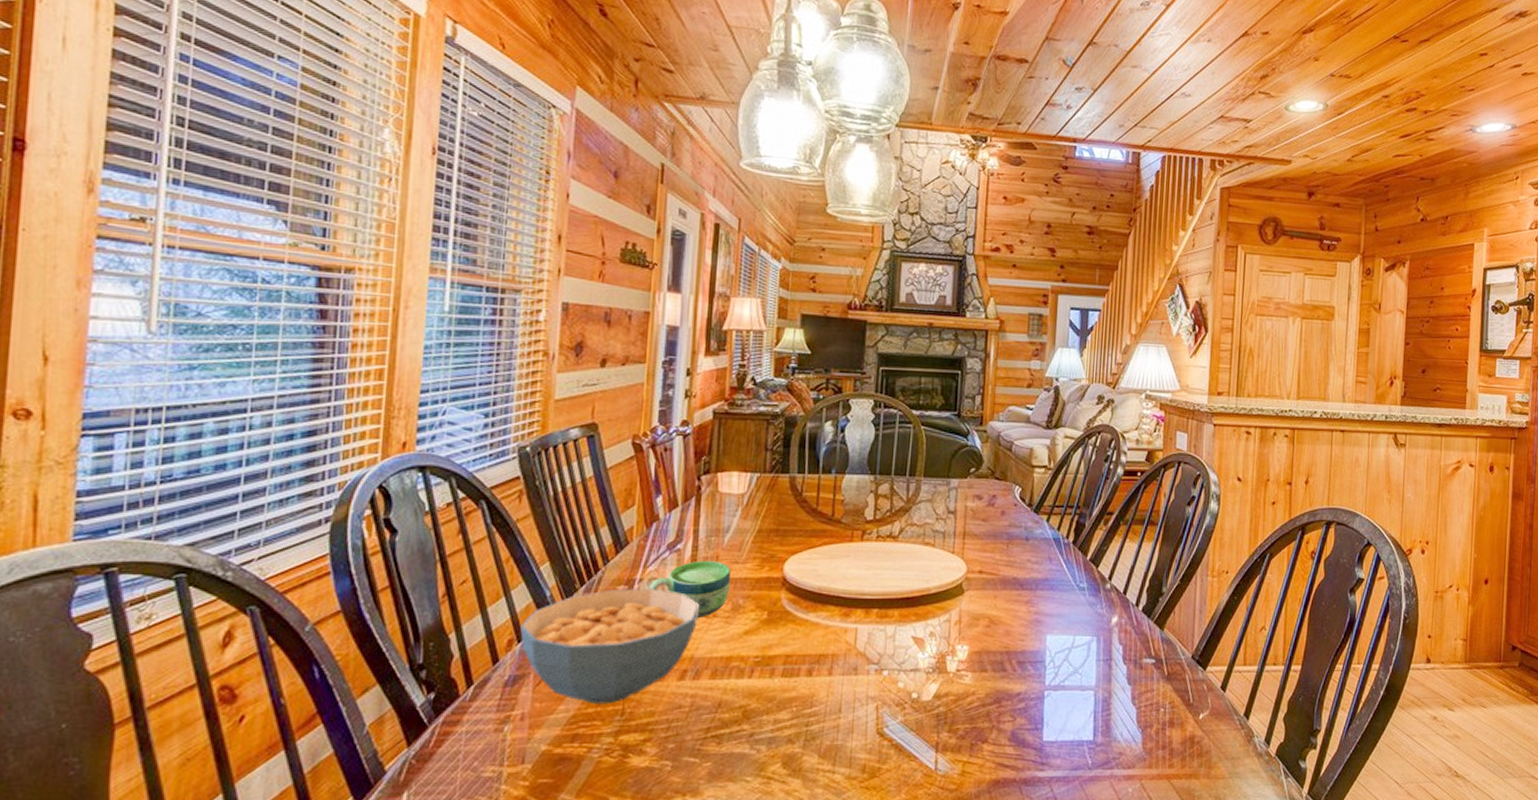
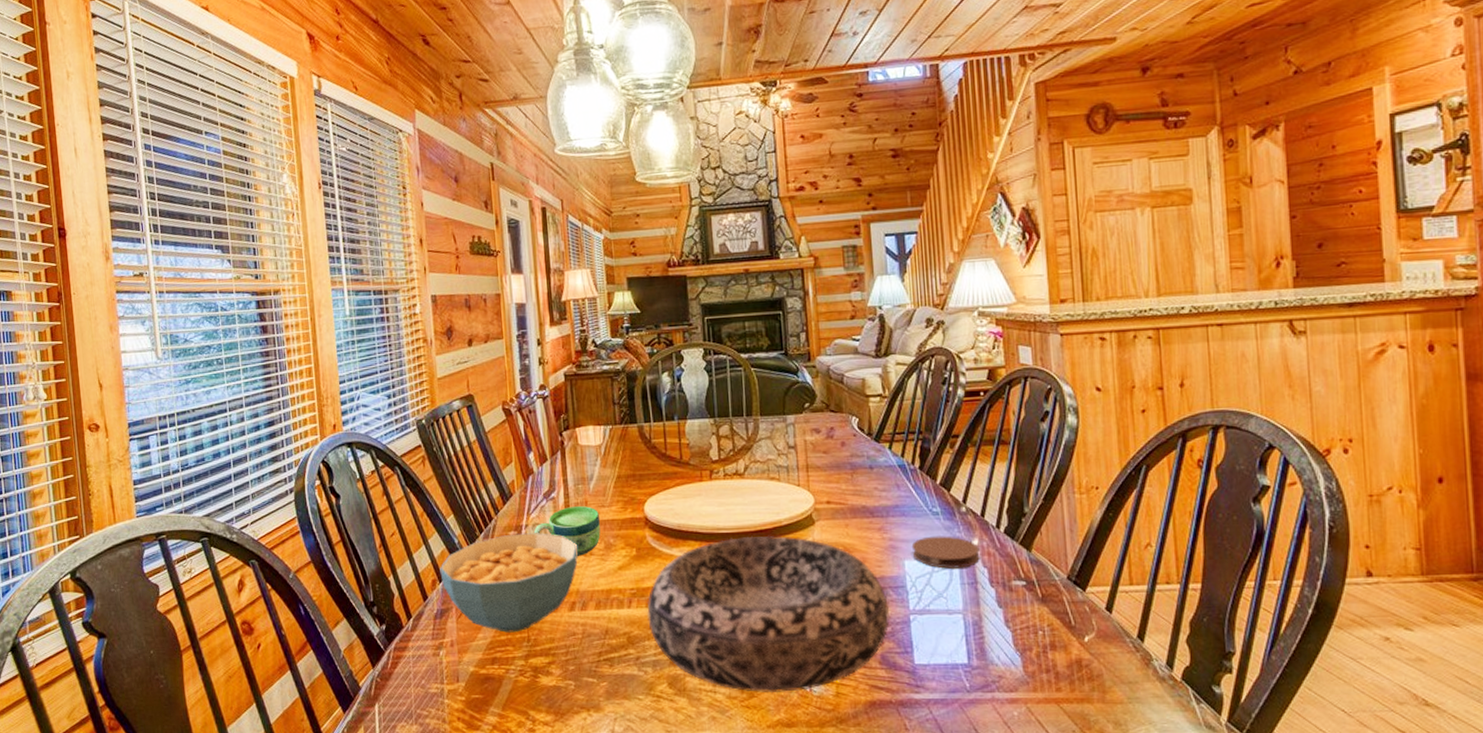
decorative bowl: none [769,603,1026,773] -> present [647,535,890,693]
coaster: none [1055,611,1118,645] -> present [911,536,980,569]

